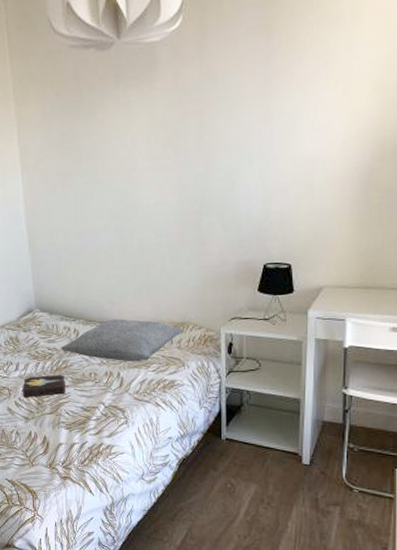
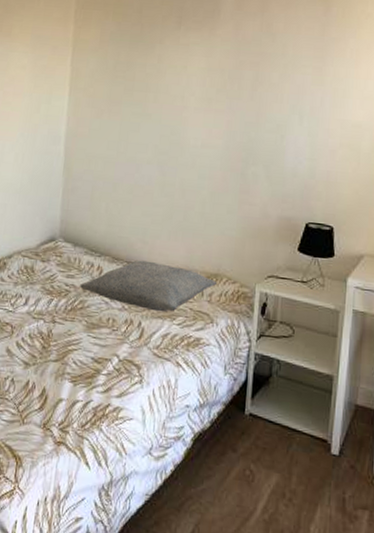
hardback book: present [22,374,70,397] -> none [27,313,83,340]

